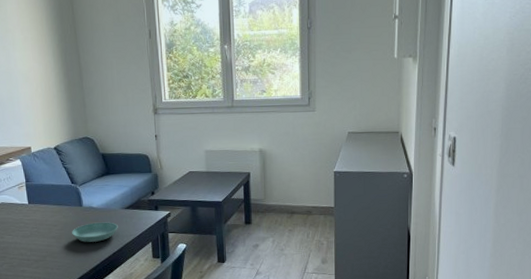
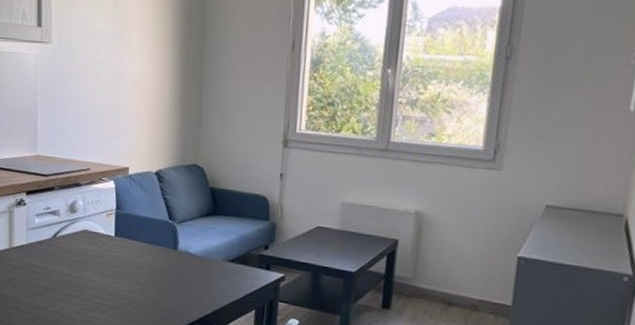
saucer: present [72,222,118,242] -> none [160,272,217,298]

